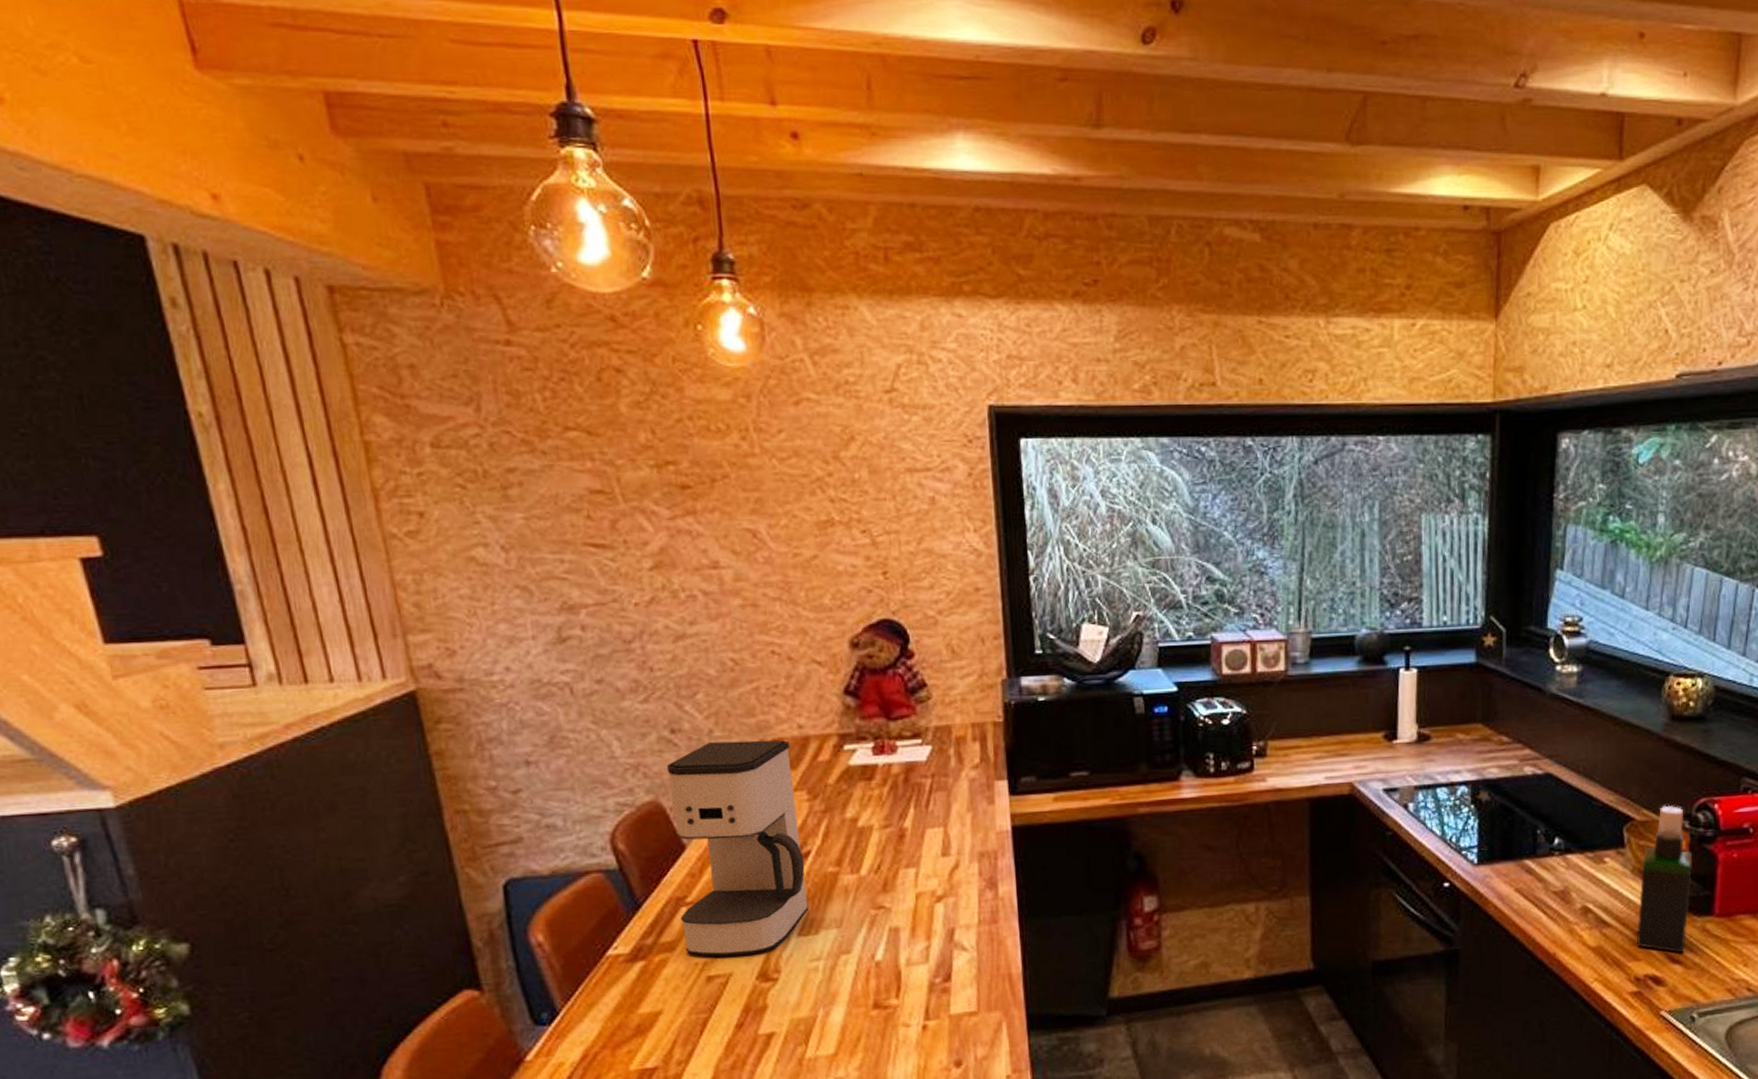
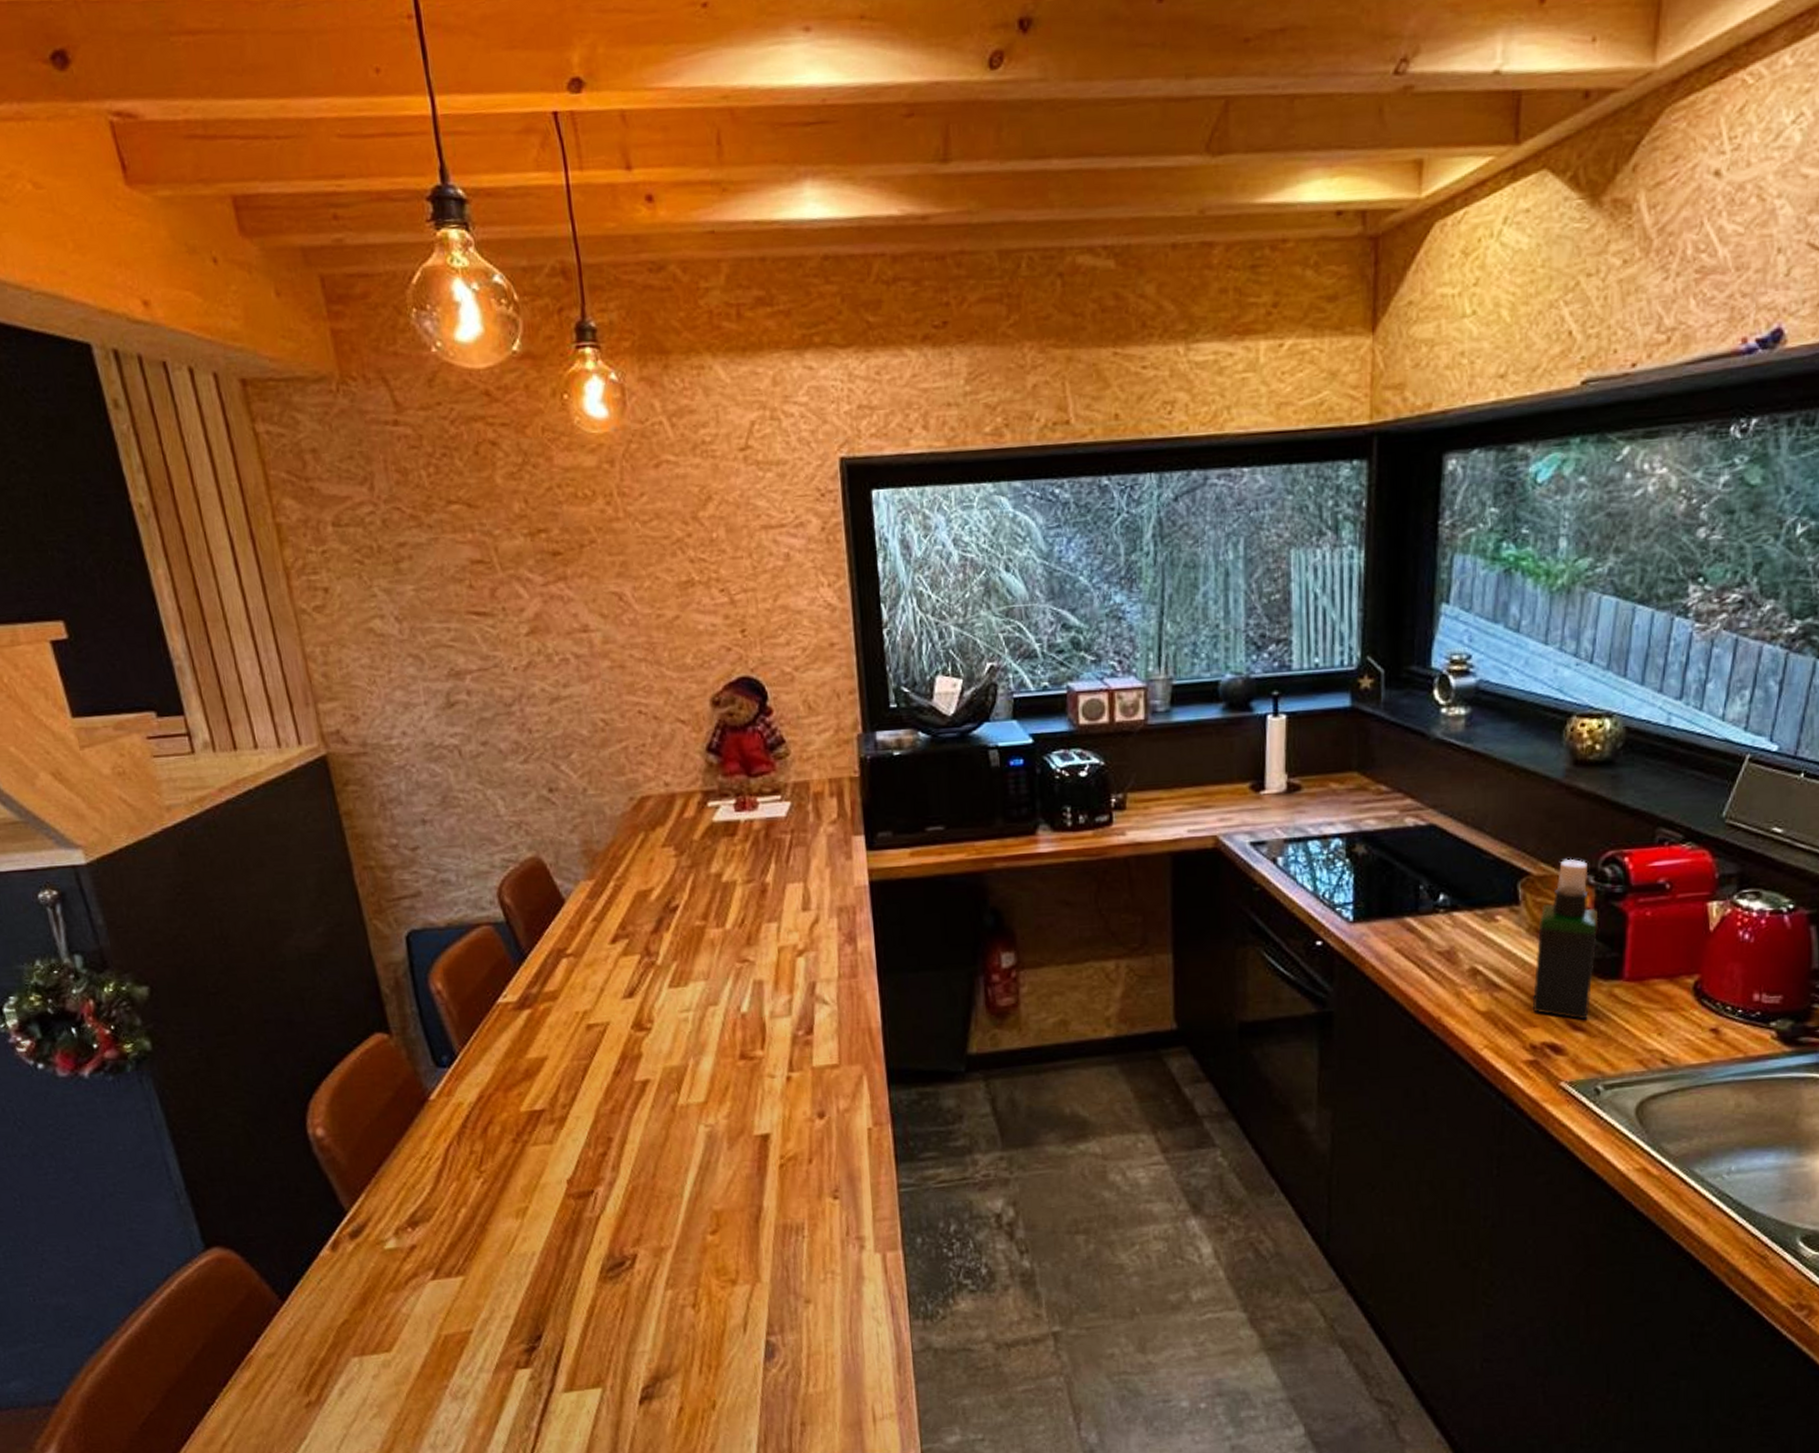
coffee maker: present [666,740,809,957] -> none [545,798,678,1007]

